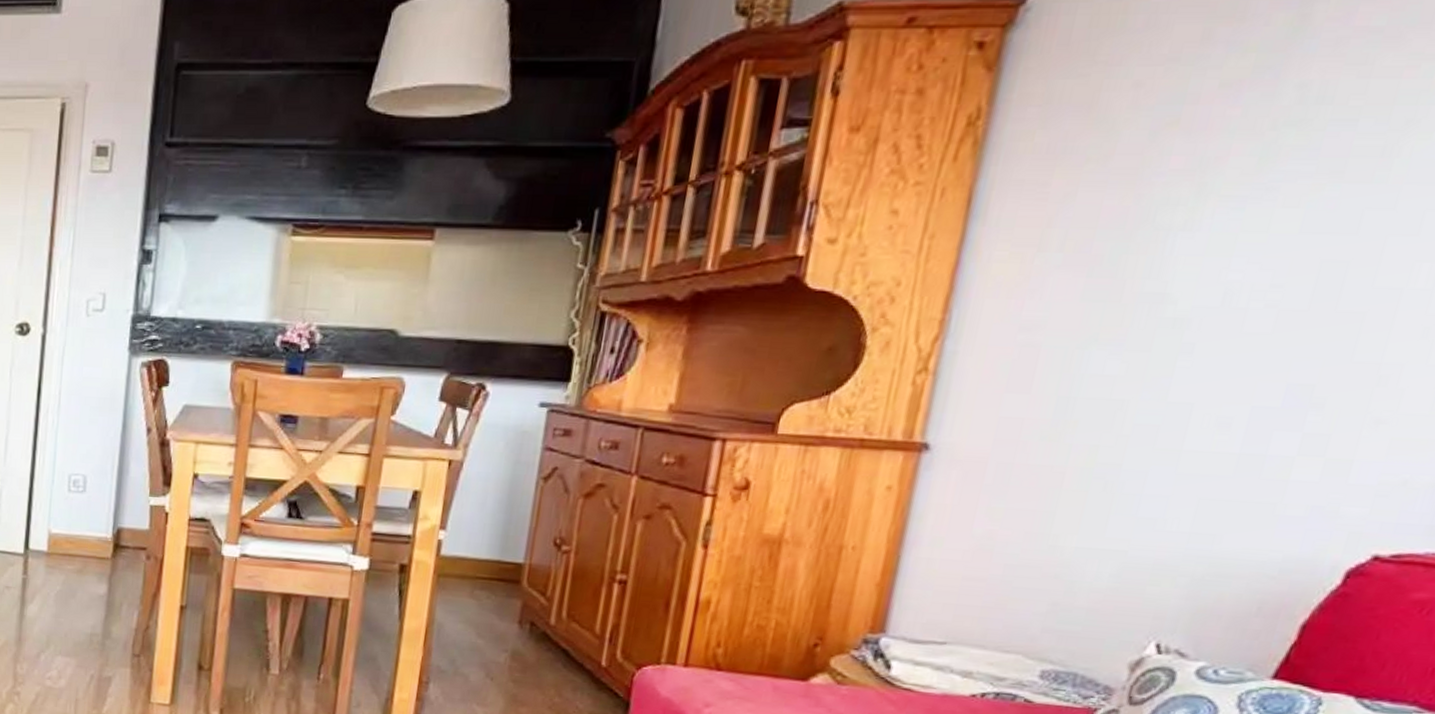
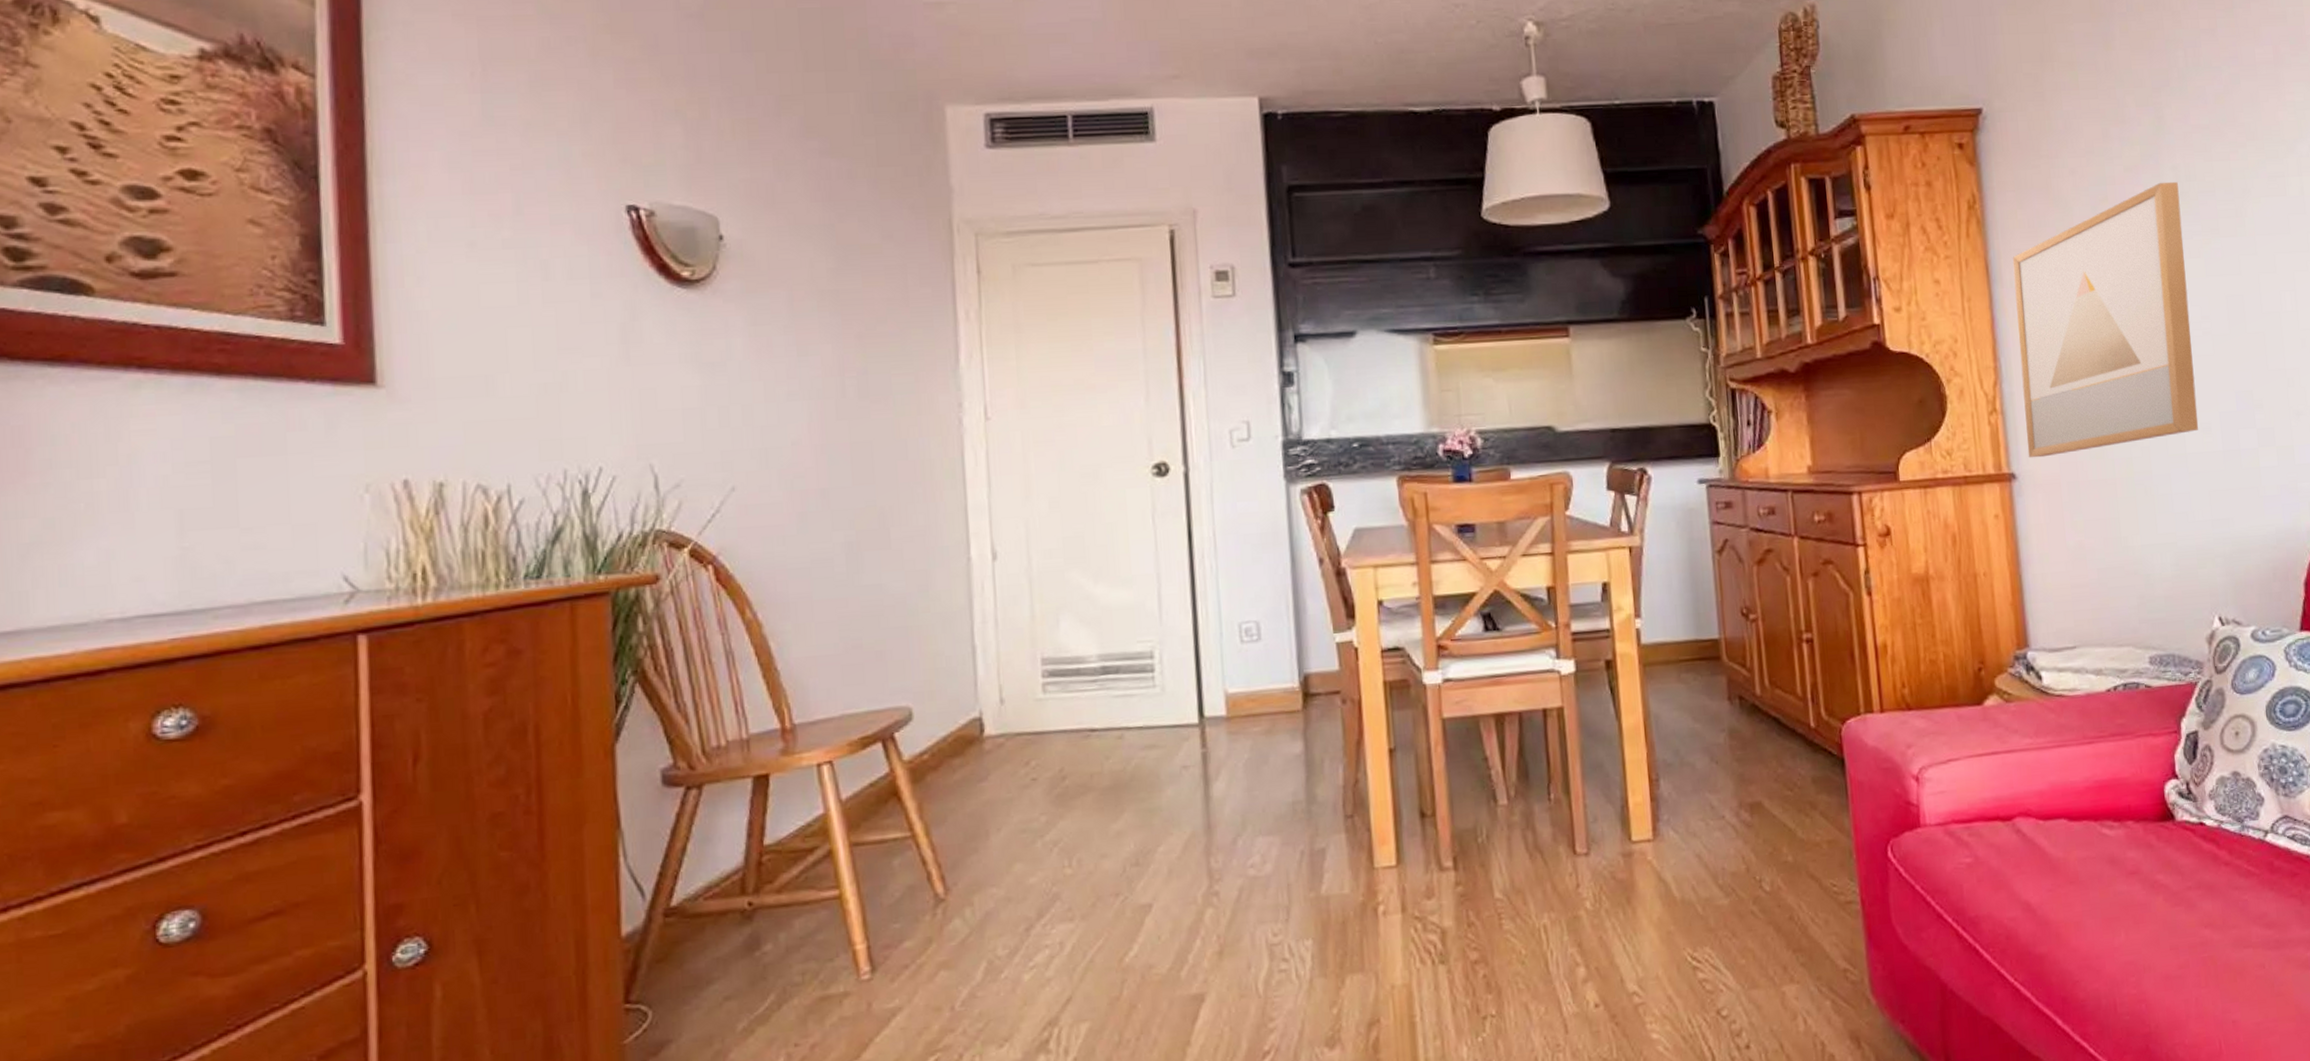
wall art: none [953,104,1301,431] -> present [2012,181,2199,458]

